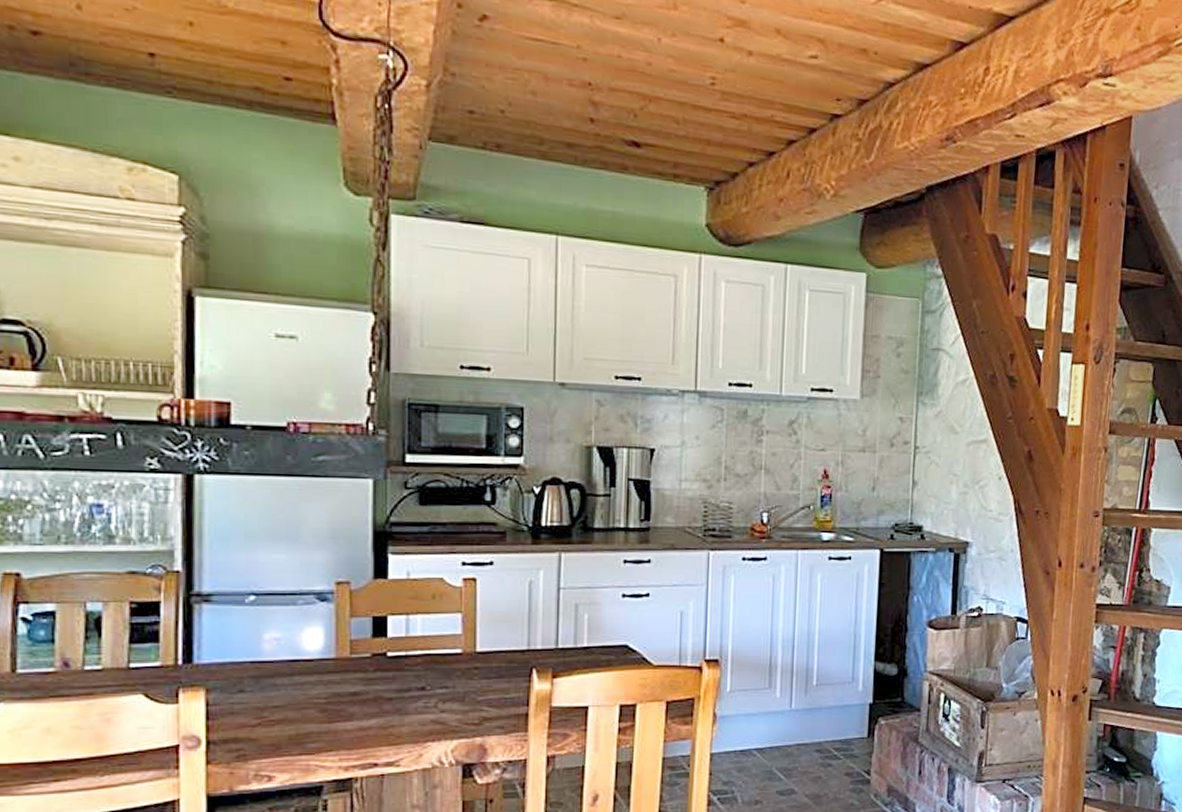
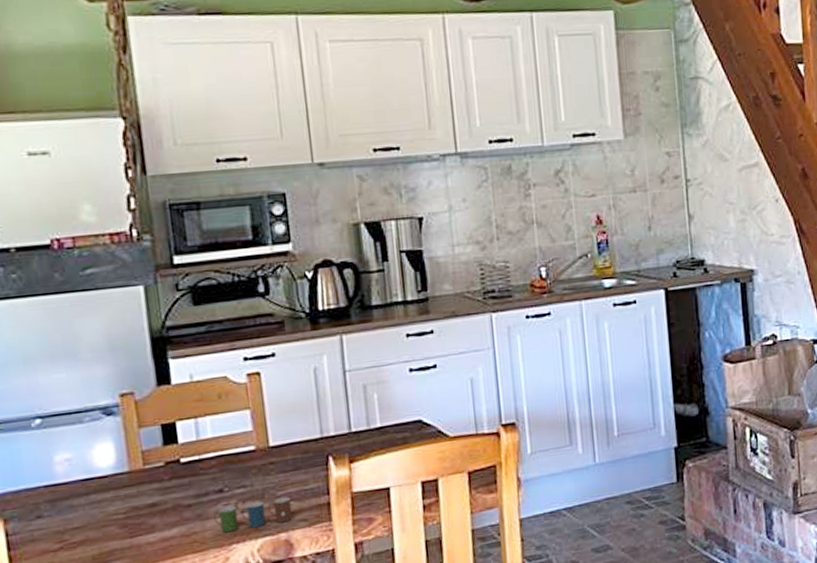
cup: none [413,703,491,730] -> present [213,497,293,533]

